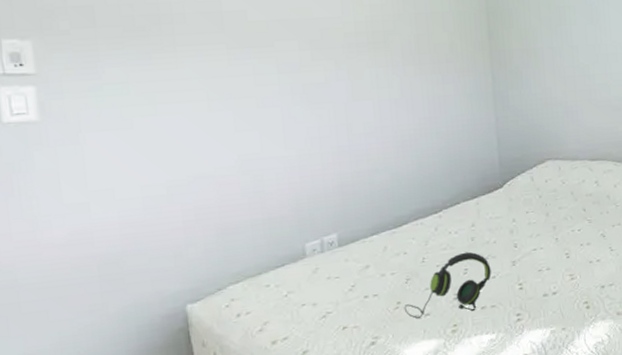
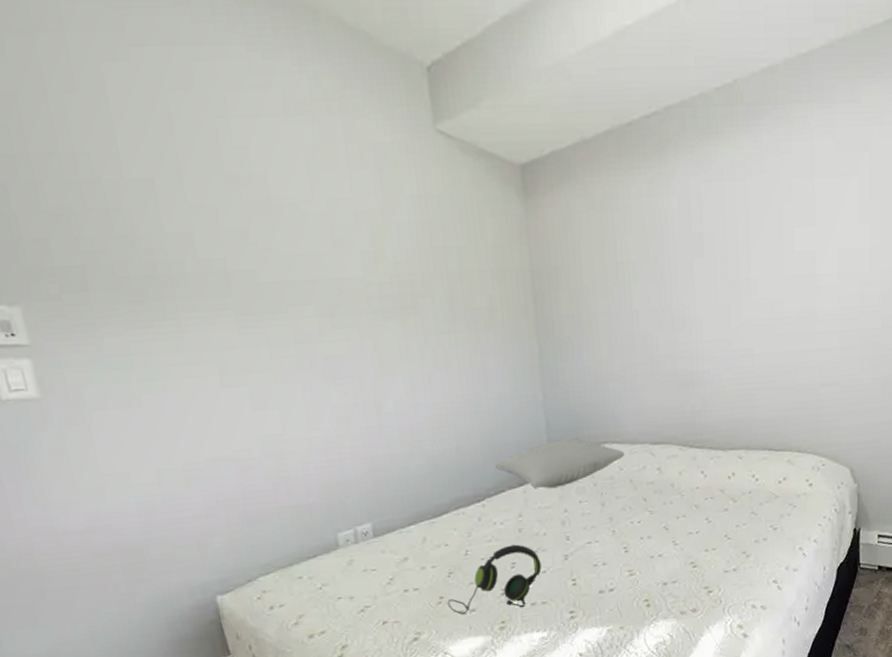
pillow: none [452,156,567,201] -> present [495,439,625,489]

